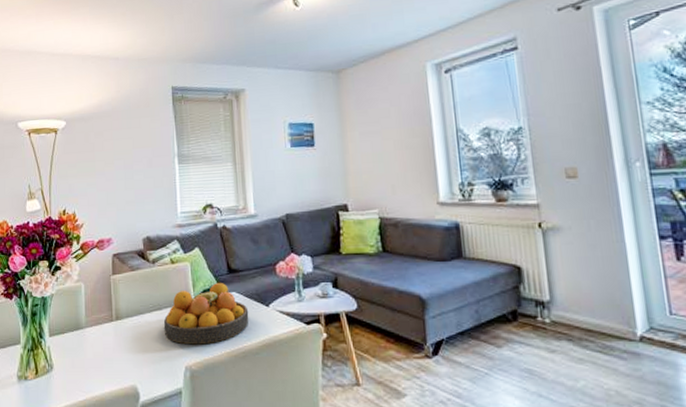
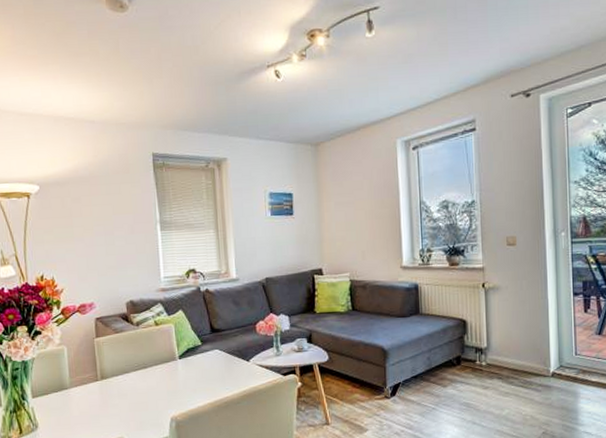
fruit bowl: present [163,282,249,345] -> none [148,341,231,398]

